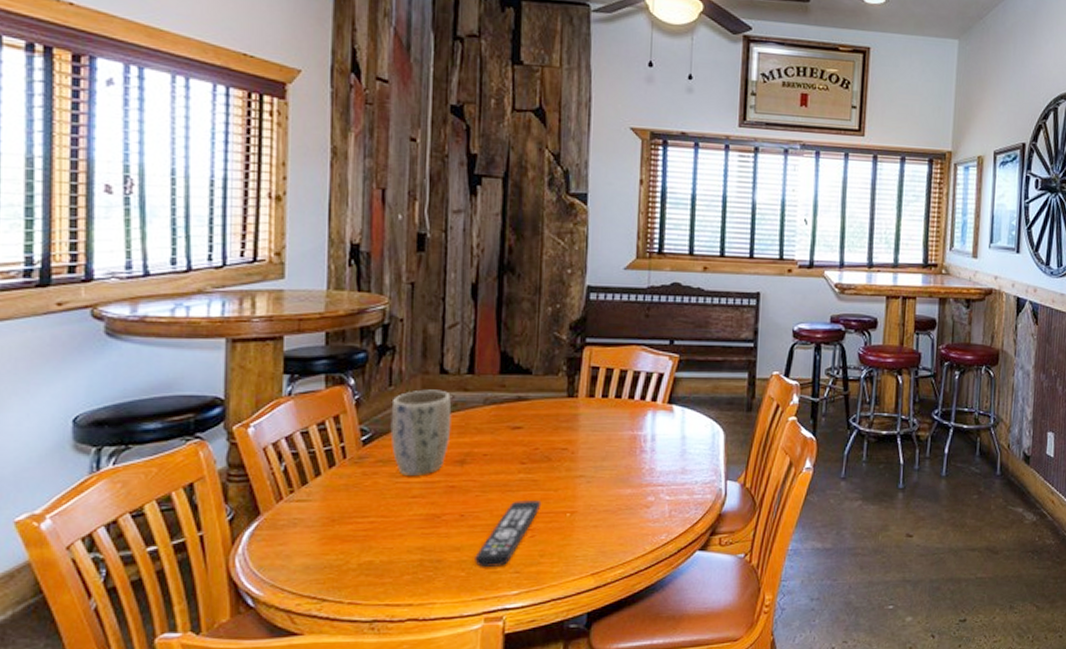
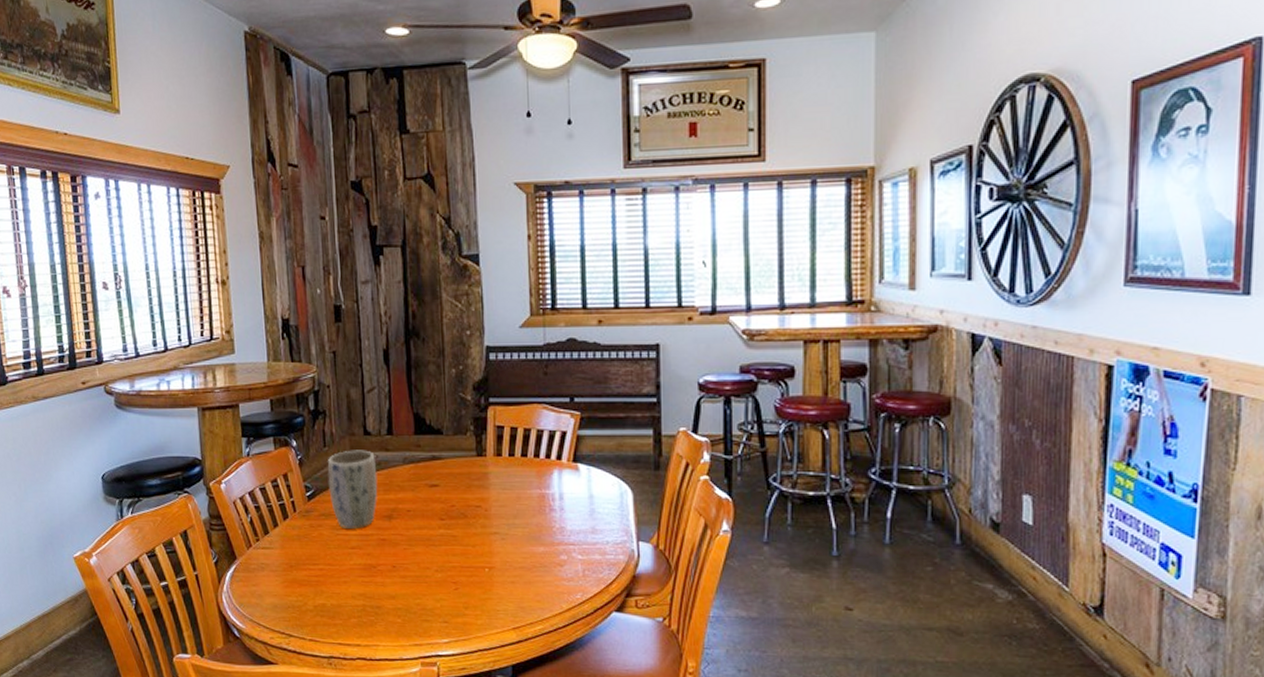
remote control: present [475,499,542,567] -> none [408,554,462,616]

